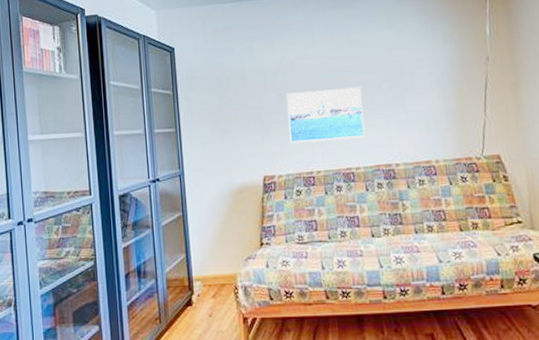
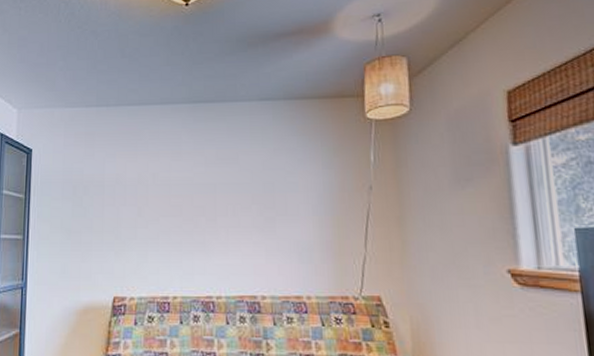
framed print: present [287,87,365,144] -> none [147,207,229,264]

